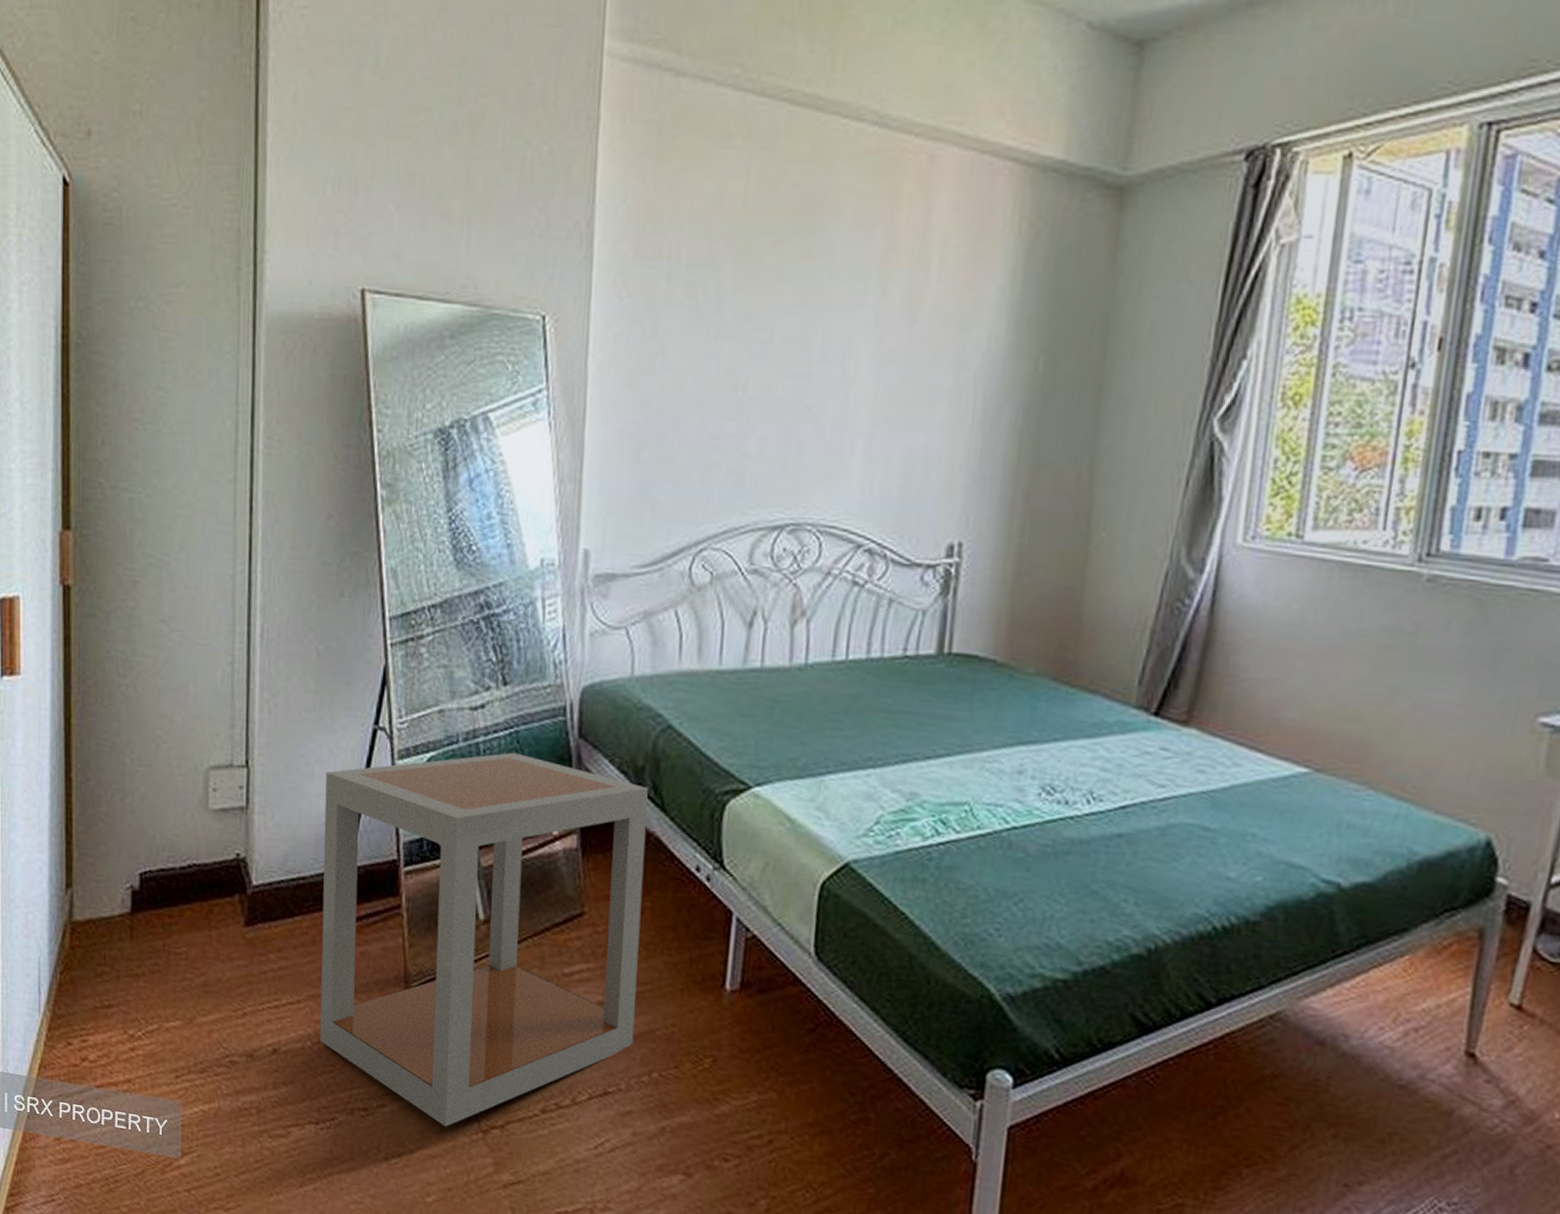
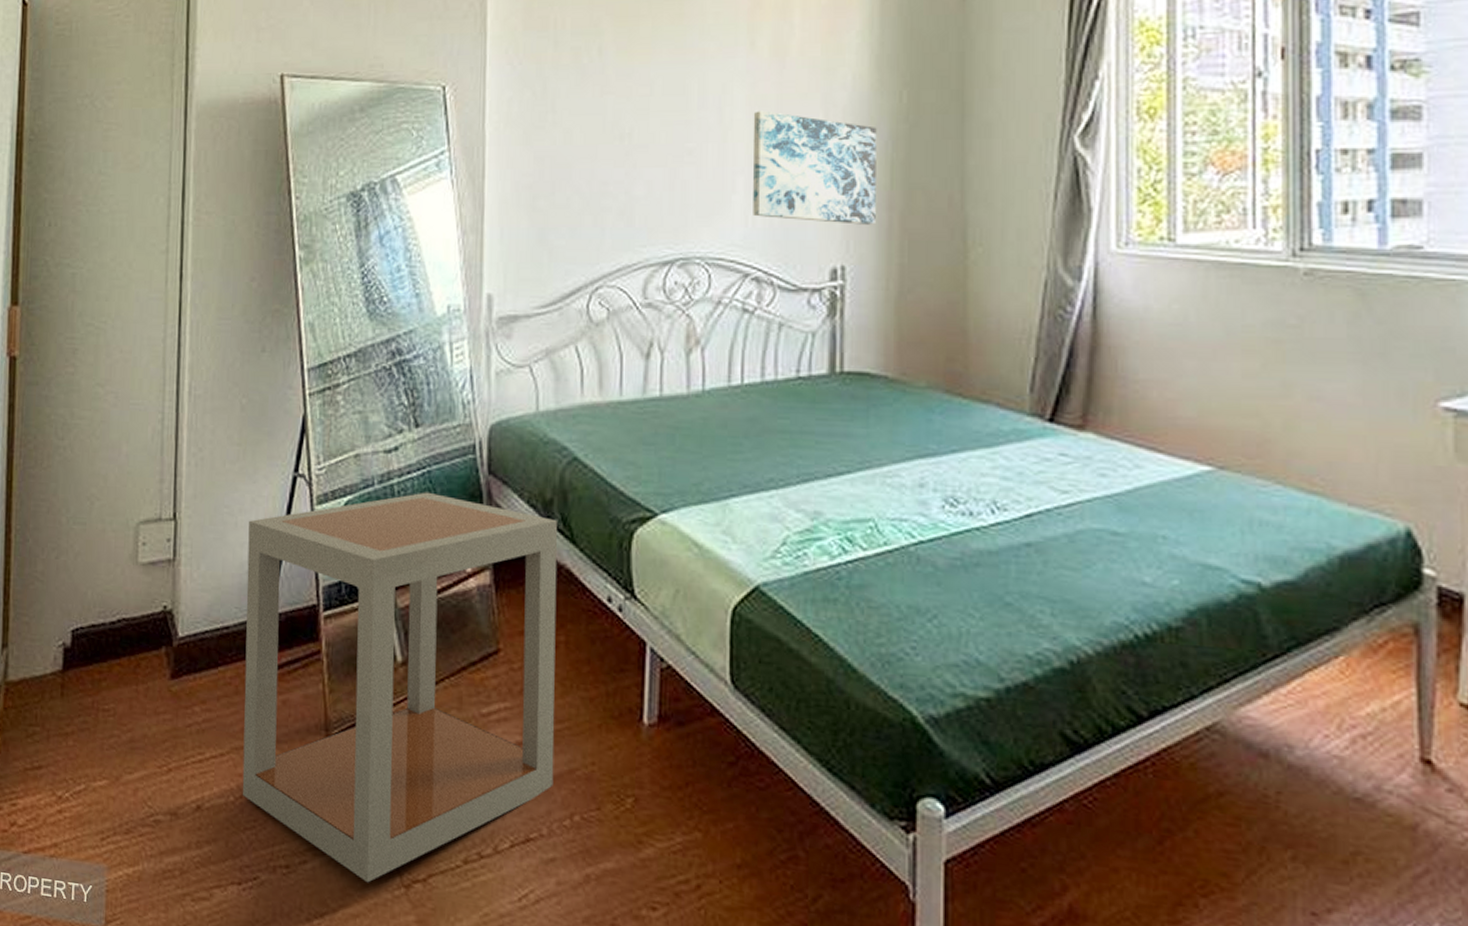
wall art: none [870,368,1009,501] -> present [753,110,877,225]

